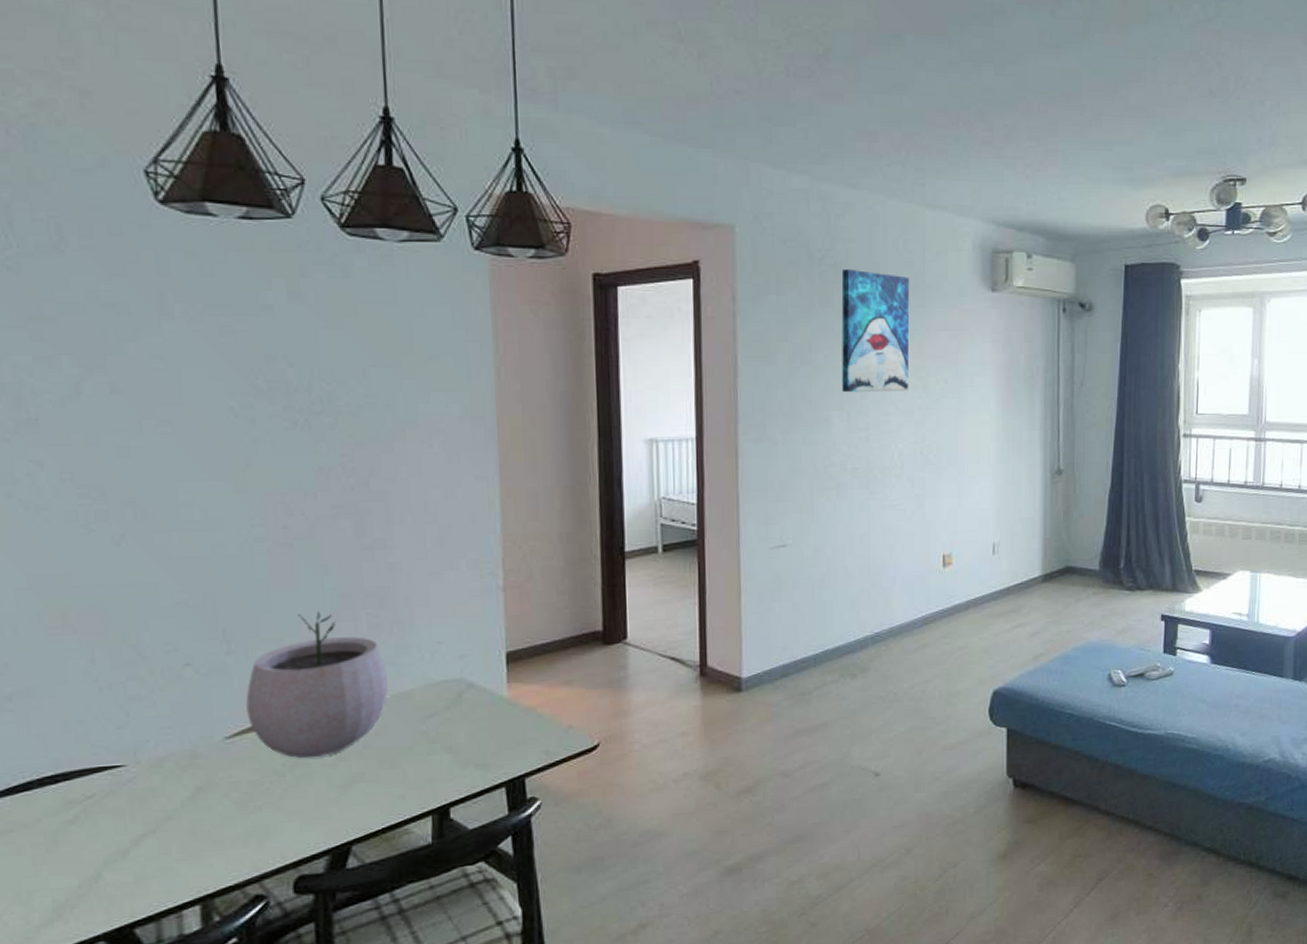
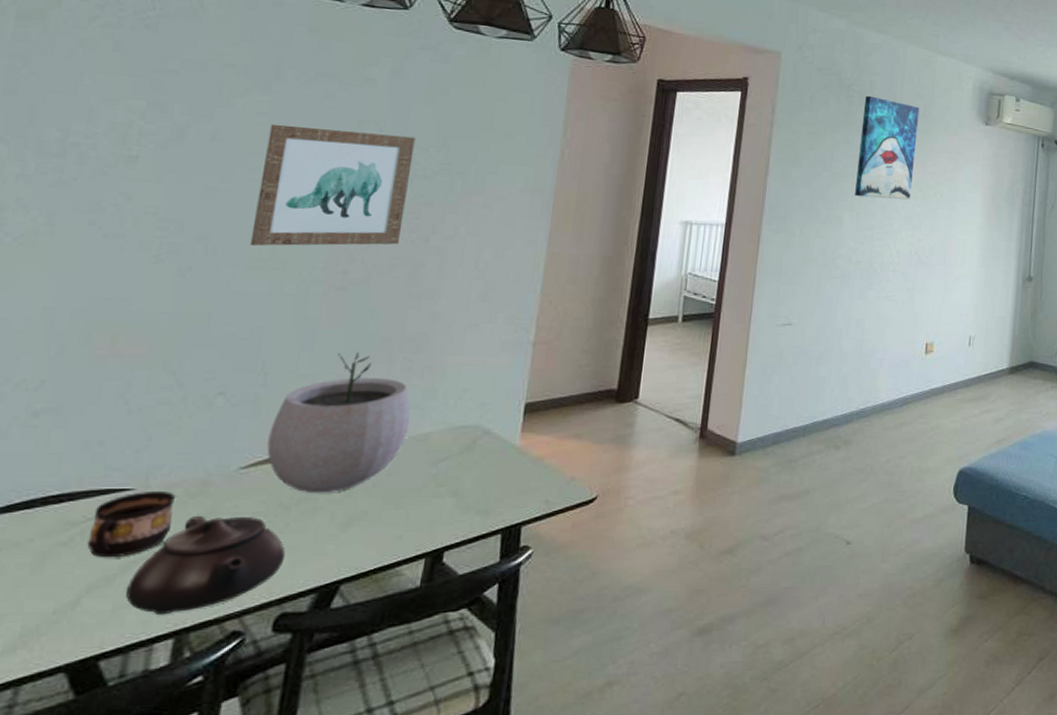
cup: none [91,766,170,833] -> present [87,491,175,558]
teapot: none [143,785,291,883] -> present [126,516,286,614]
wall art: none [169,368,337,506] -> present [249,124,416,246]

